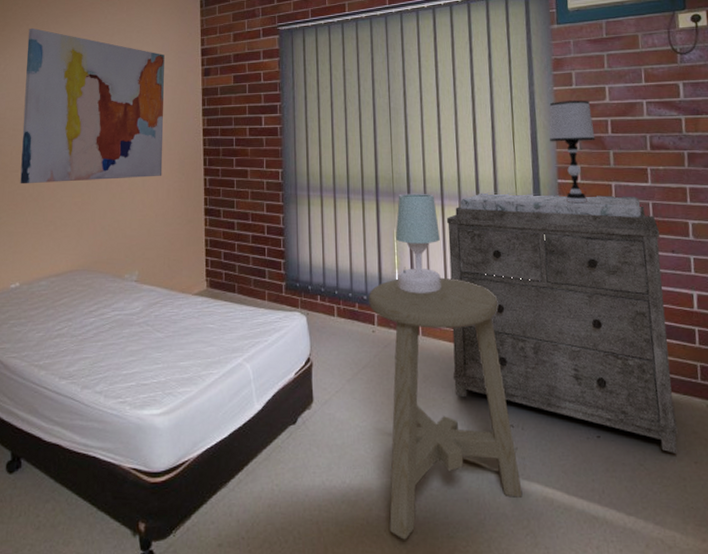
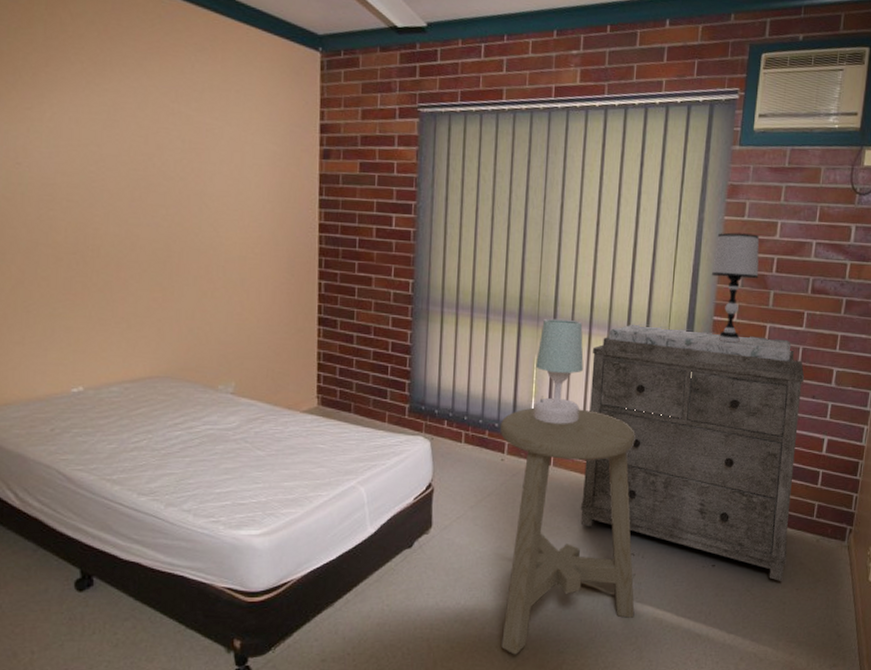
wall art: present [20,28,165,184] -> none [79,67,272,276]

